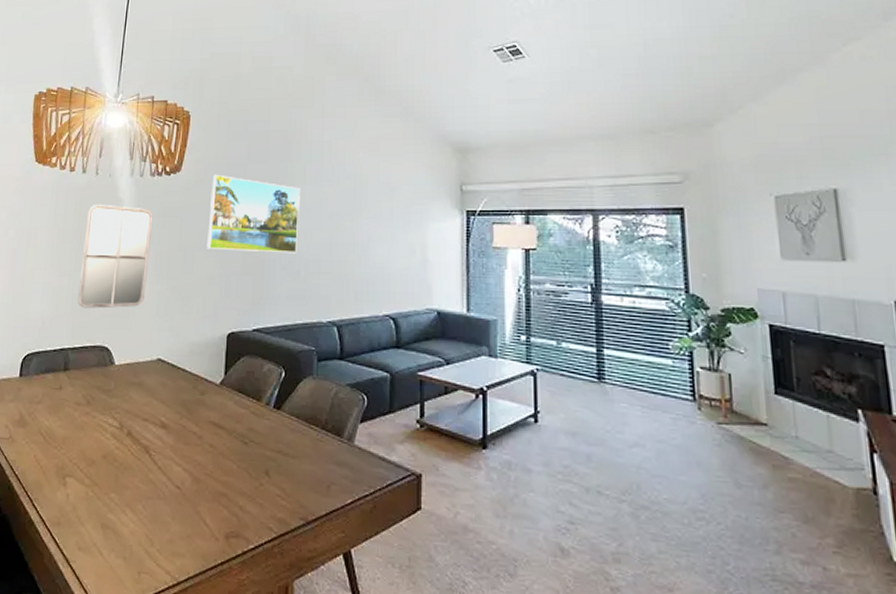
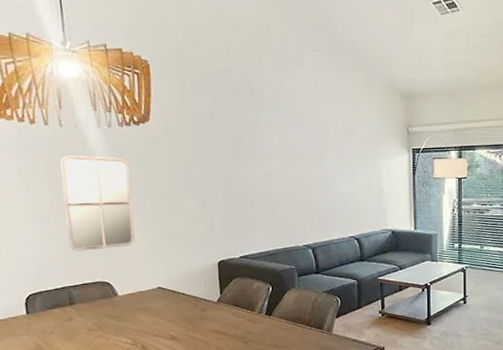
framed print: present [207,174,300,253] -> none [183,123,271,192]

